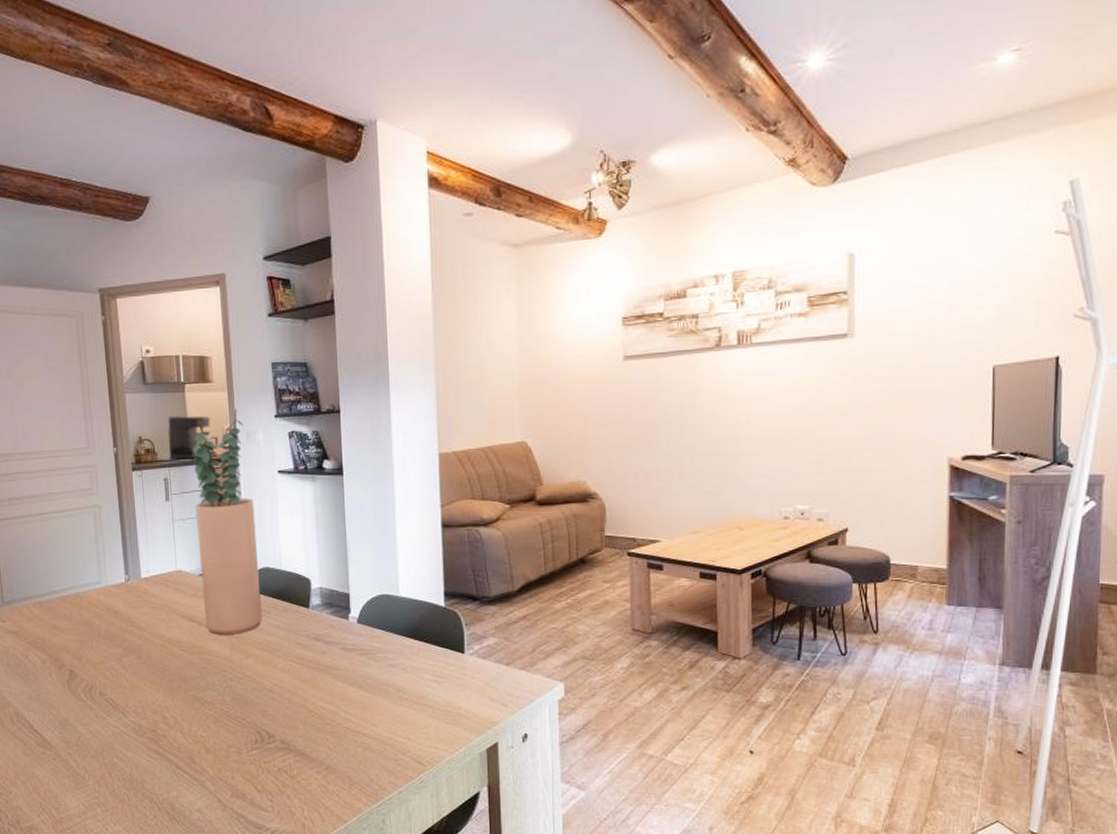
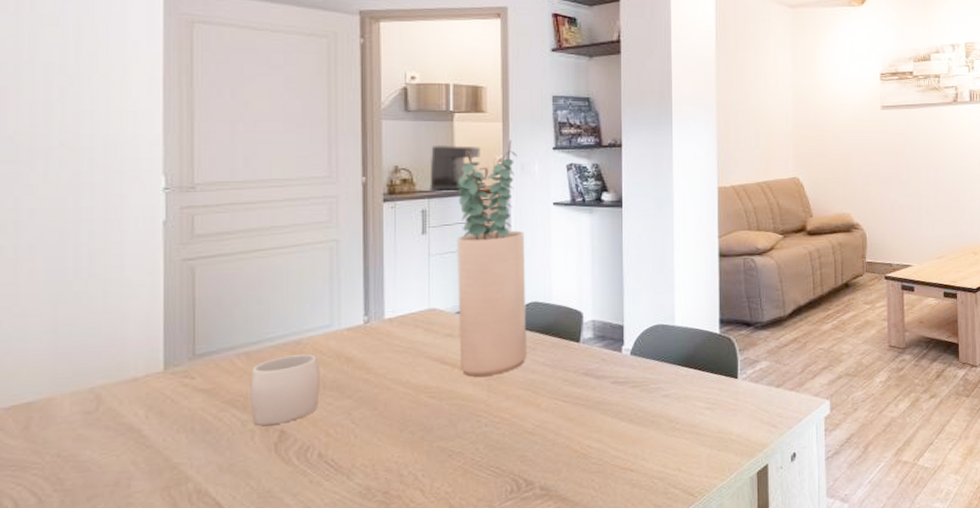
mug: none [44,606,97,665] -> present [250,354,320,426]

